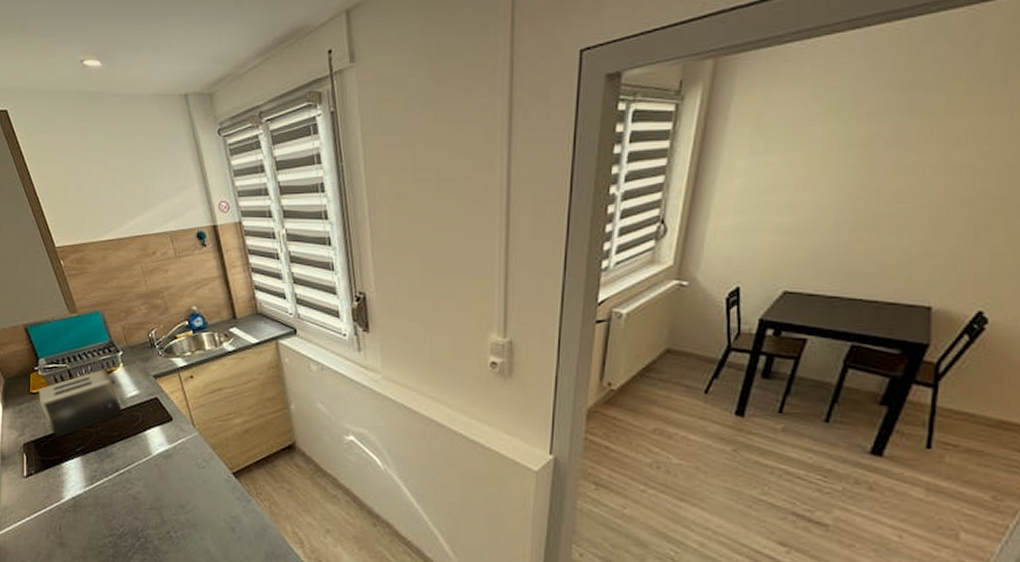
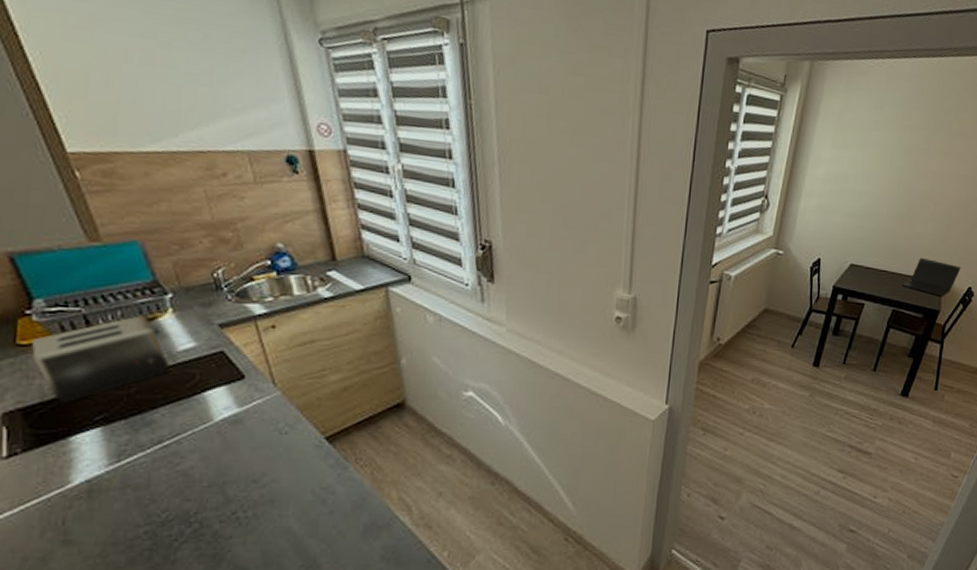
laptop: none [864,278,963,326] -> present [902,258,961,297]

